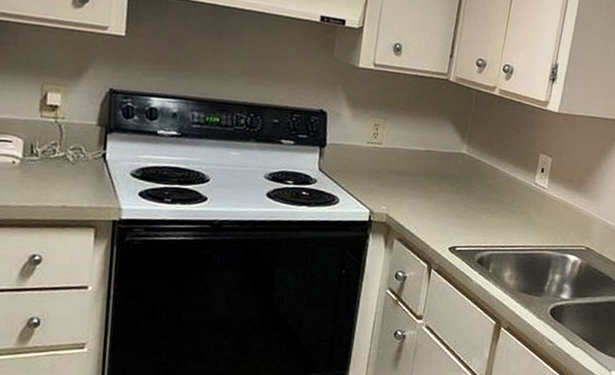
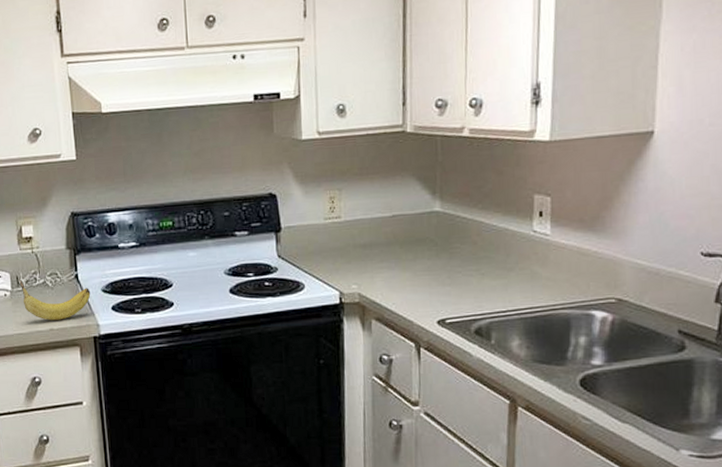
fruit: none [33,148,118,198] -> present [19,279,91,321]

